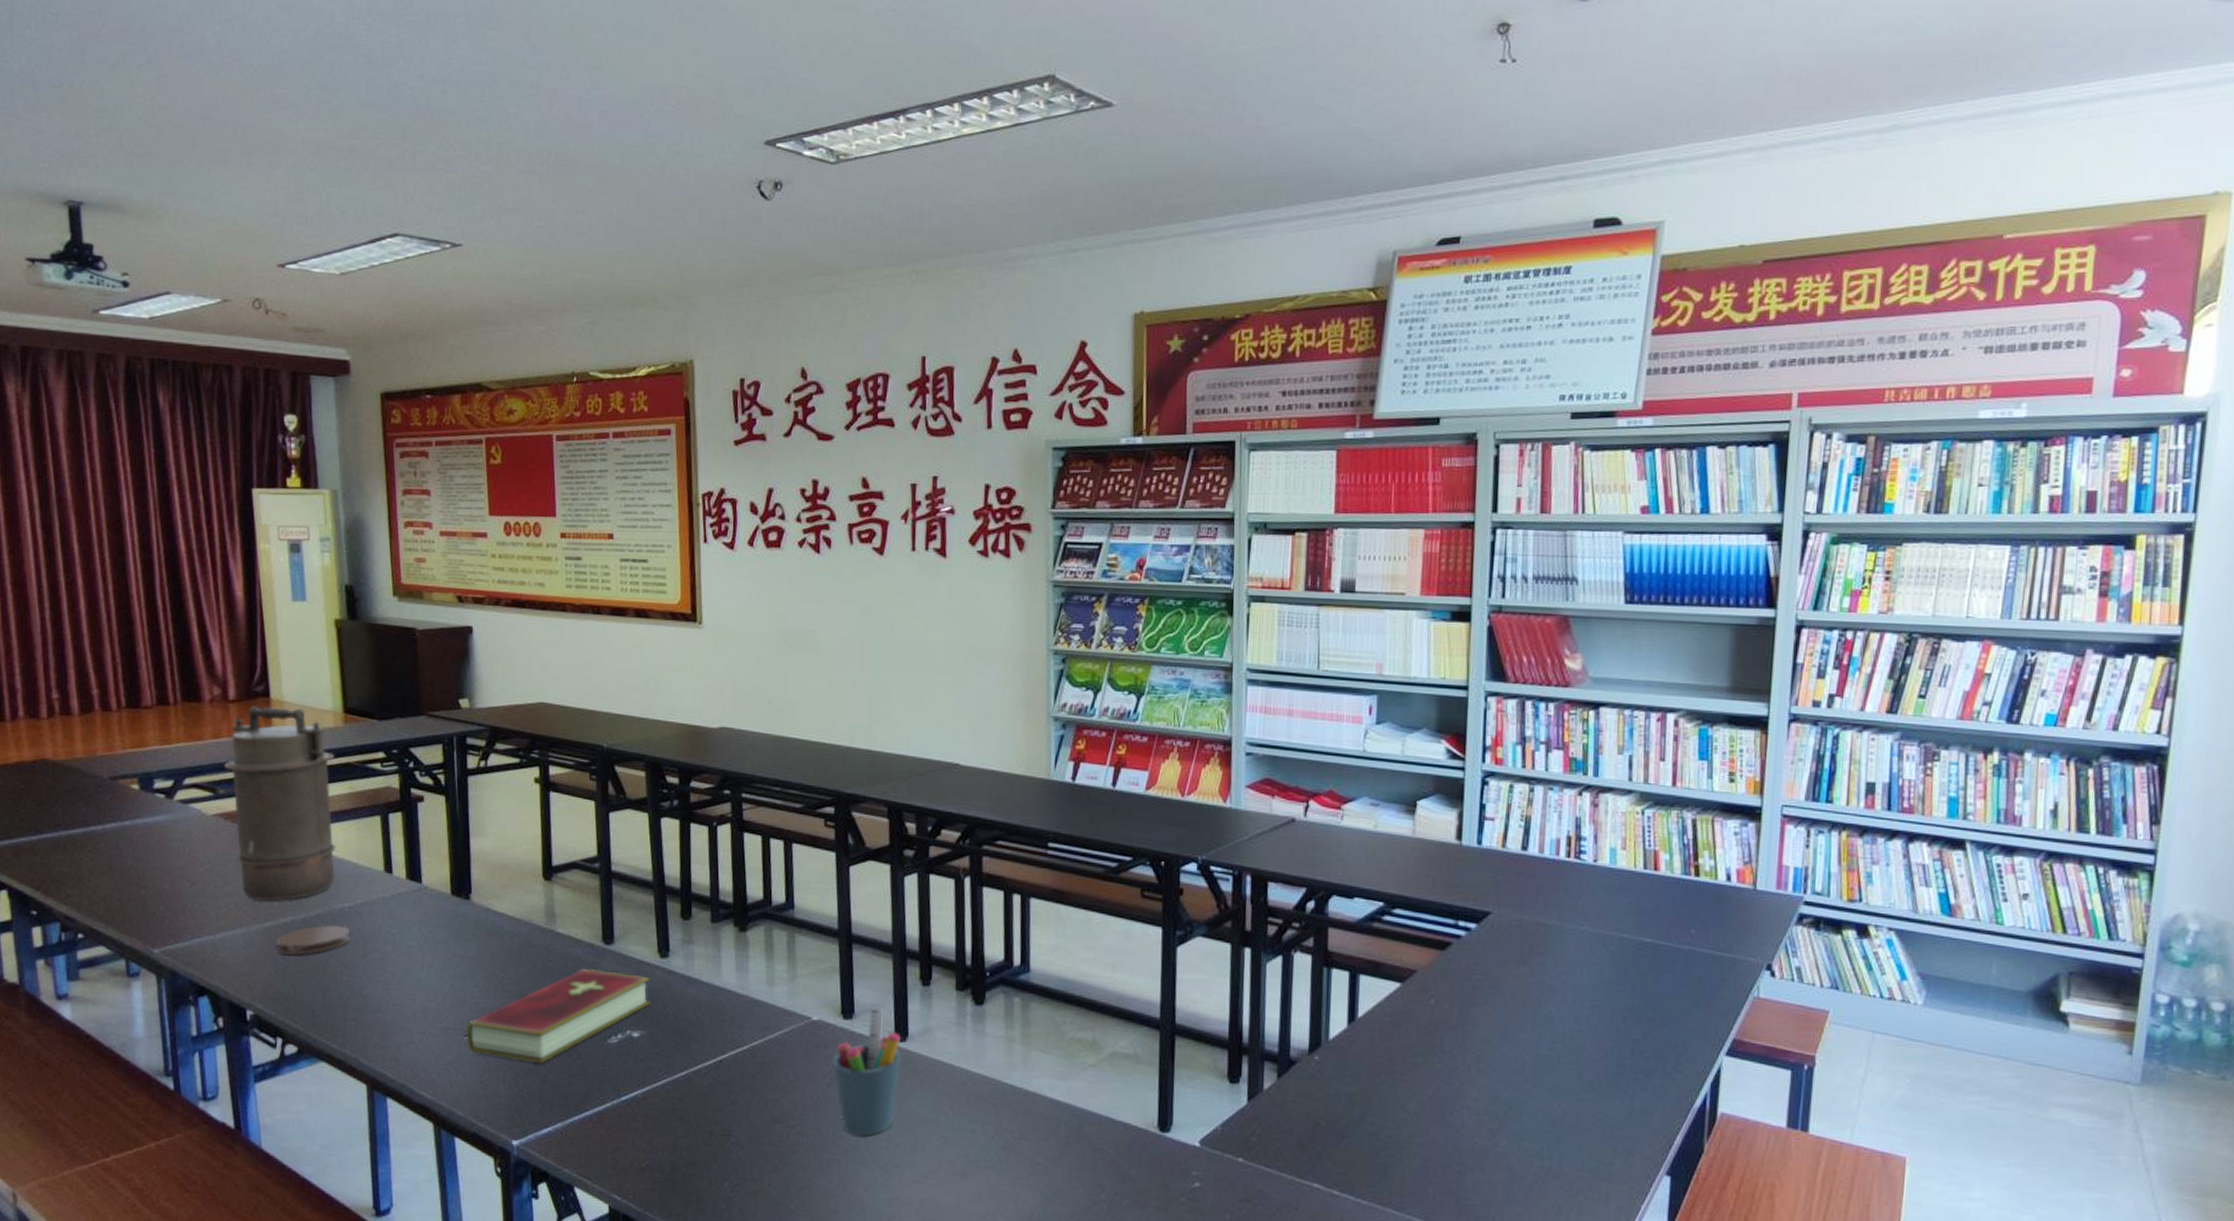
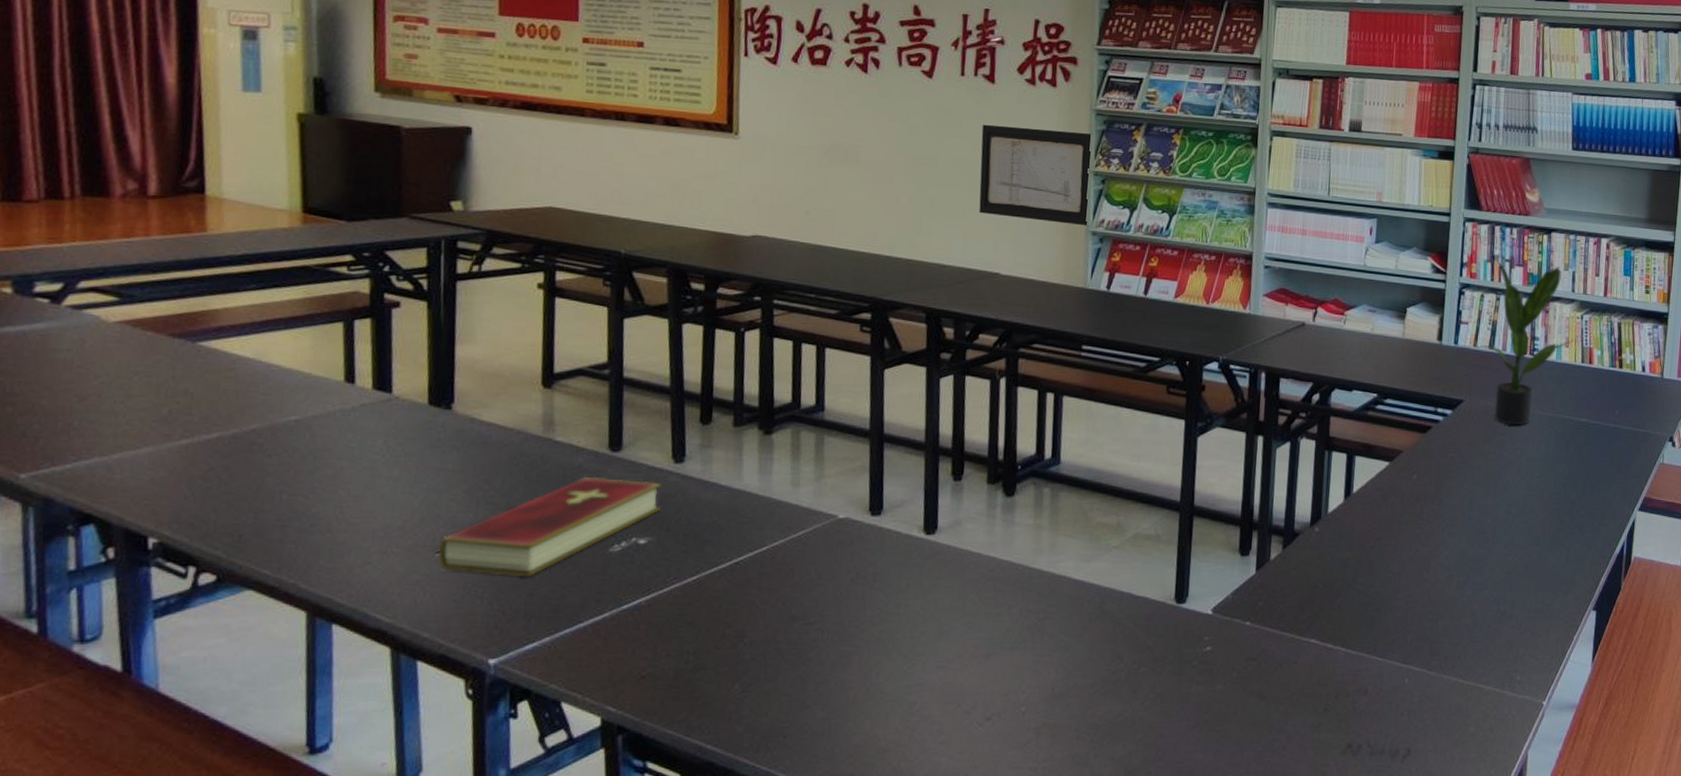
thermos: present [216,706,336,901] -> none [122,203,288,417]
coaster: present [275,924,351,955] -> none [194,440,296,474]
pen holder: present [831,1007,901,1136] -> none [857,503,930,627]
wall art: none [935,602,1051,711] -> present [978,124,1093,227]
potted plant: none [1511,742,1639,945] -> present [1480,260,1578,426]

